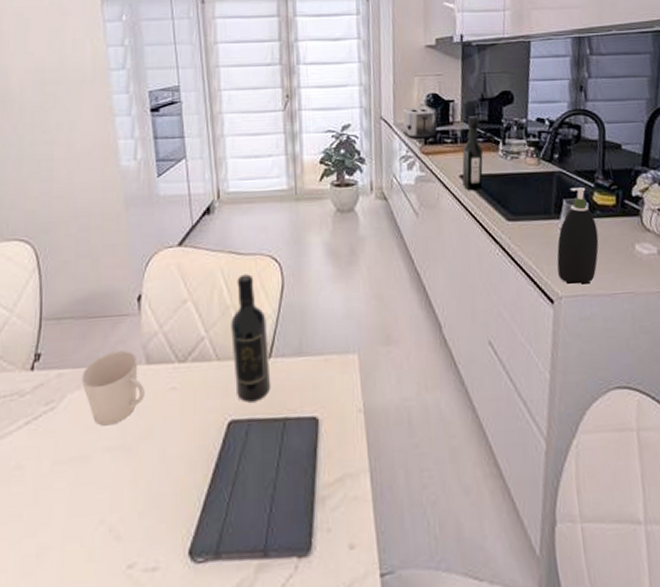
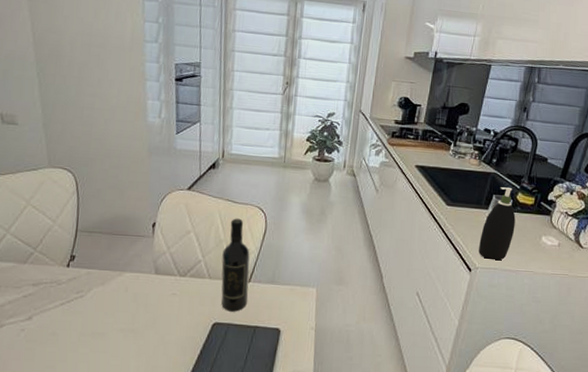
cup: present [82,350,145,426] -> none [105,261,152,314]
toaster: present [402,107,438,139] -> none [376,106,406,133]
bottle: present [462,116,483,191] -> none [417,120,439,179]

